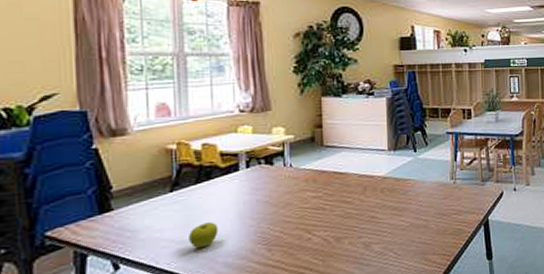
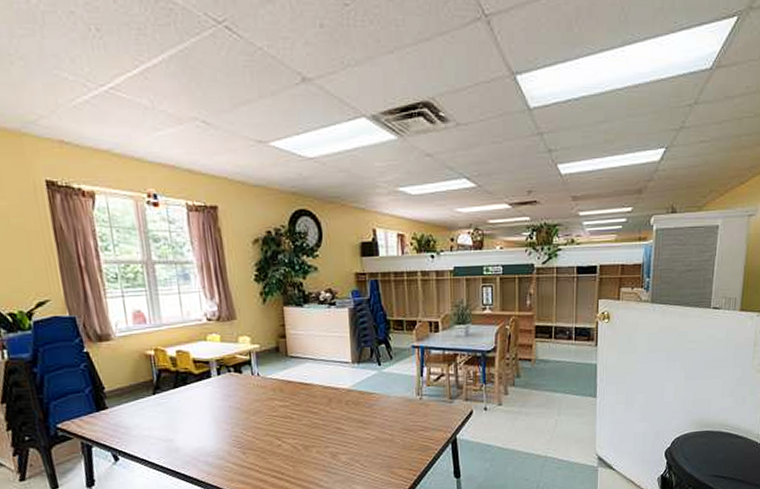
fruit: present [189,222,219,248] -> none [173,424,198,446]

